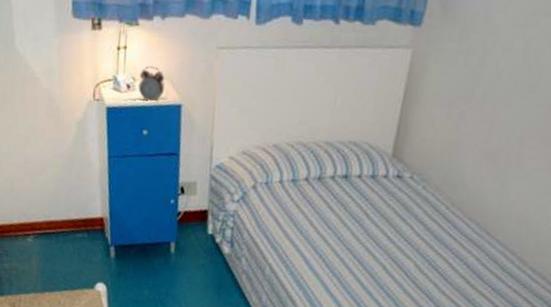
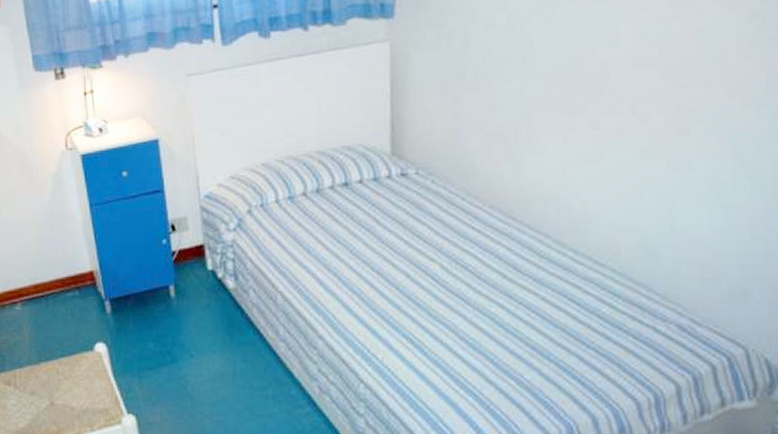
alarm clock: present [138,66,165,103] -> none [110,105,139,143]

